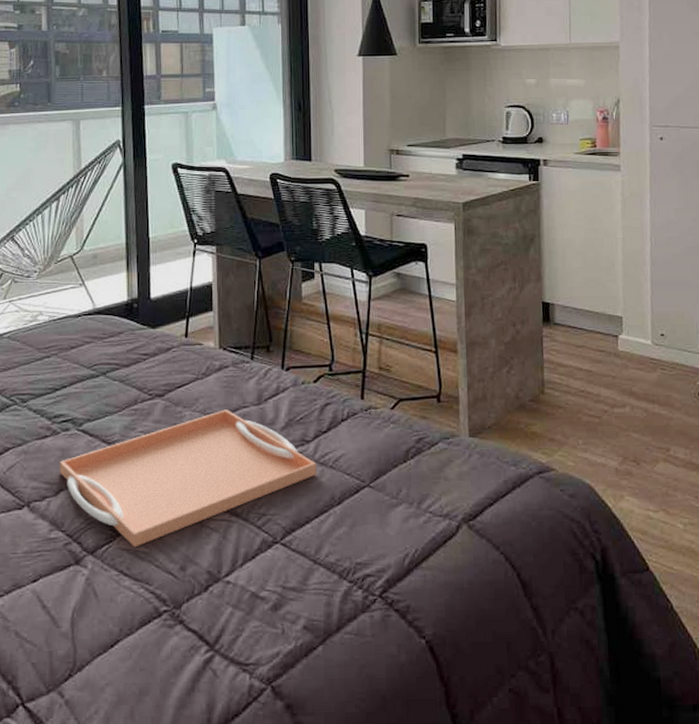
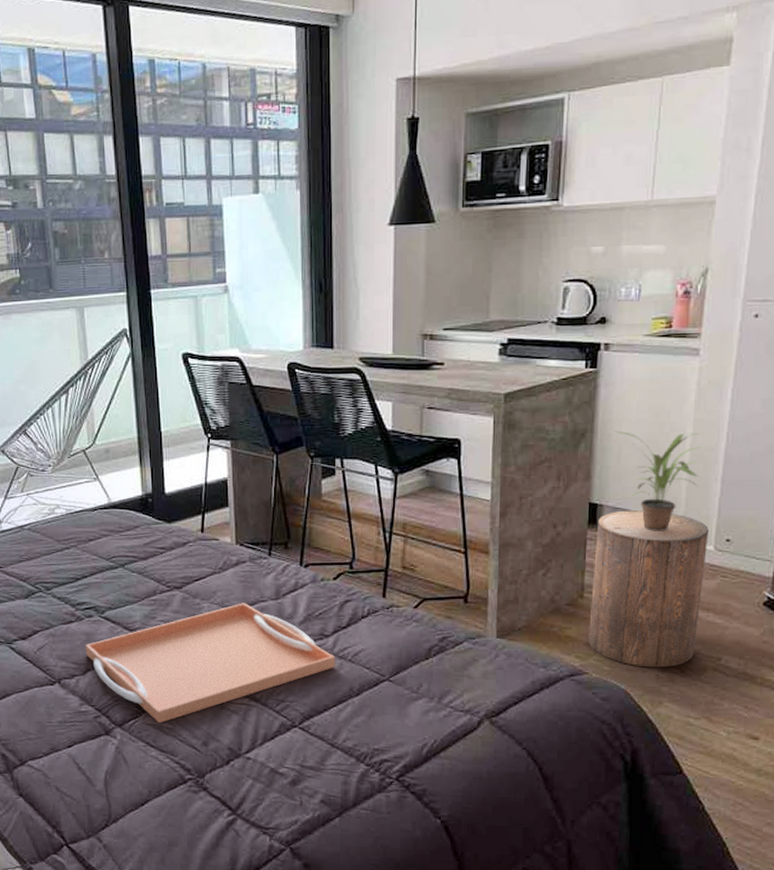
stool: none [551,308,647,461] -> present [588,510,710,668]
potted plant: none [558,236,632,328] -> present [614,430,702,532]

